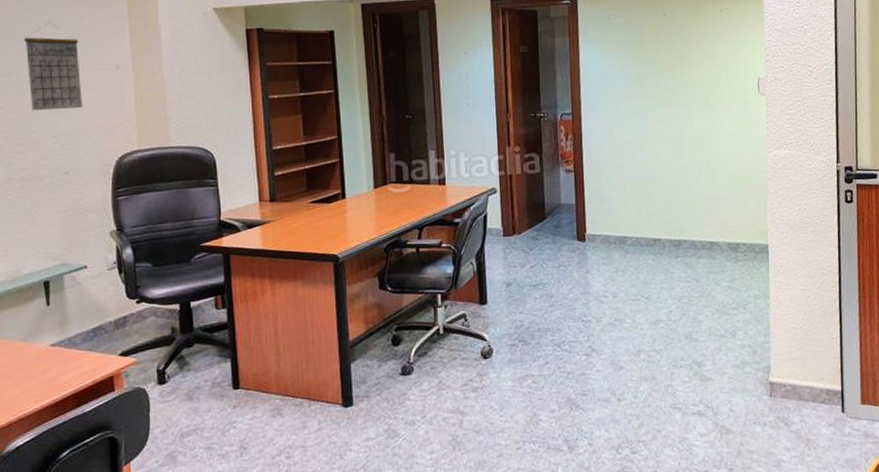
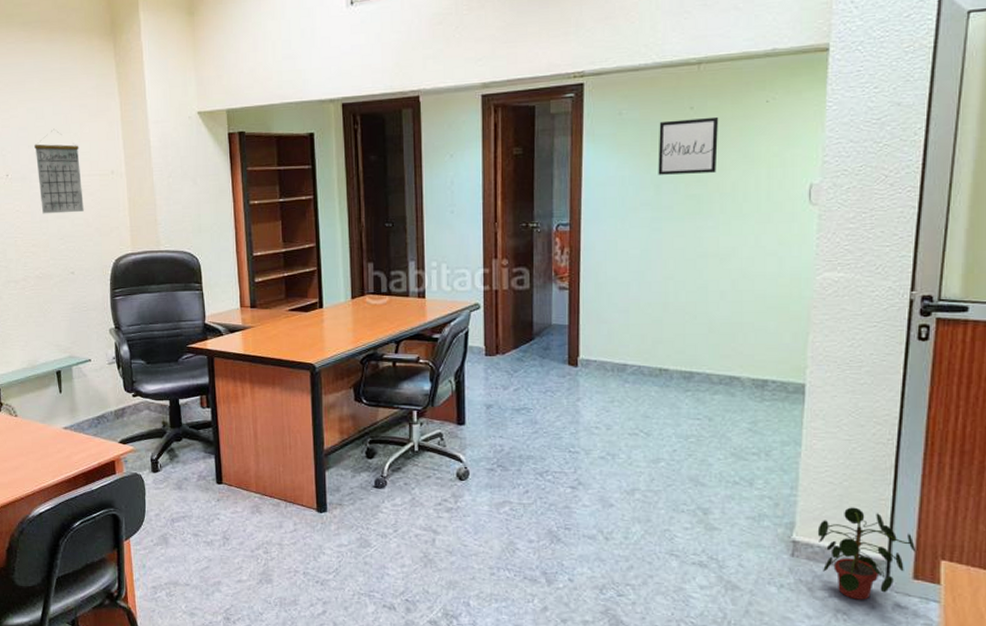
wall art: none [640,22,687,71] -> present [658,116,719,175]
potted plant: none [787,347,861,429] -> present [817,507,917,600]

